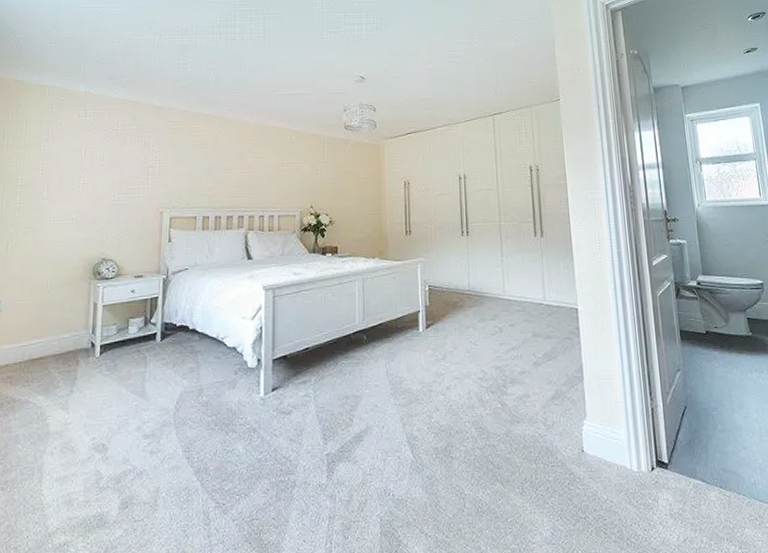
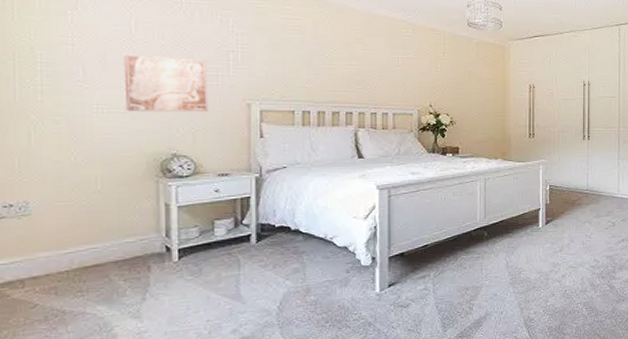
wall art: none [73,174,132,223] -> present [123,54,209,112]

